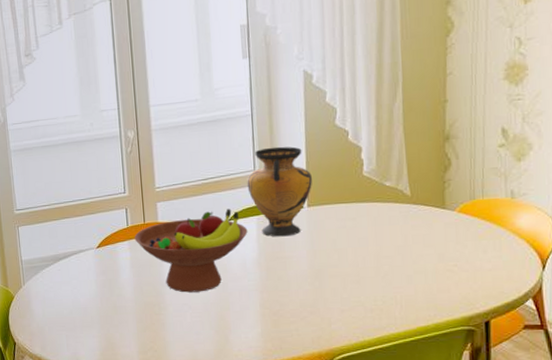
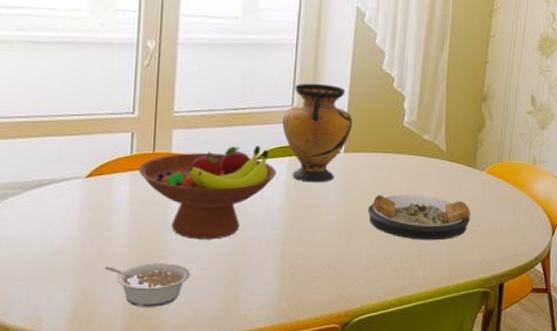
legume: none [119,313,187,349] -> present [104,263,191,307]
plate: none [336,240,445,283] -> present [367,194,470,241]

